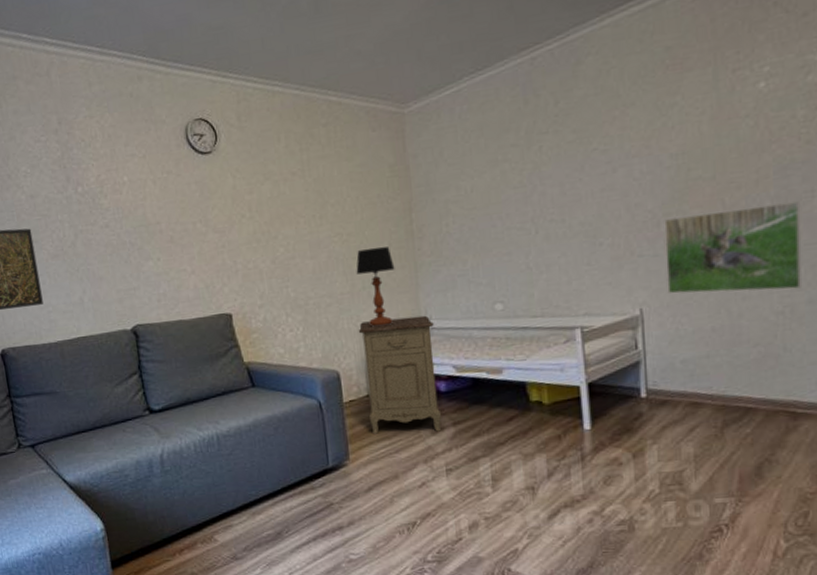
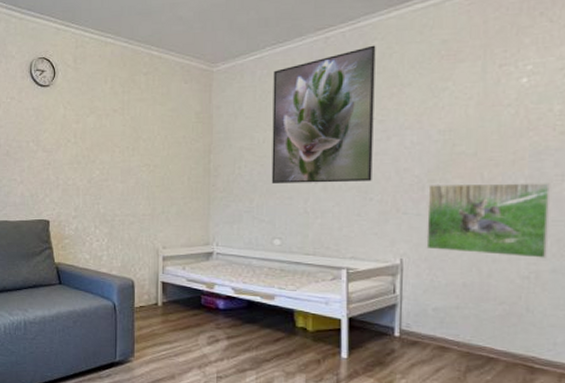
table lamp: present [356,247,395,328] -> none [158,179,191,247]
nightstand: present [358,315,442,434] -> none [154,241,219,343]
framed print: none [475,61,600,239] -> present [271,45,376,183]

